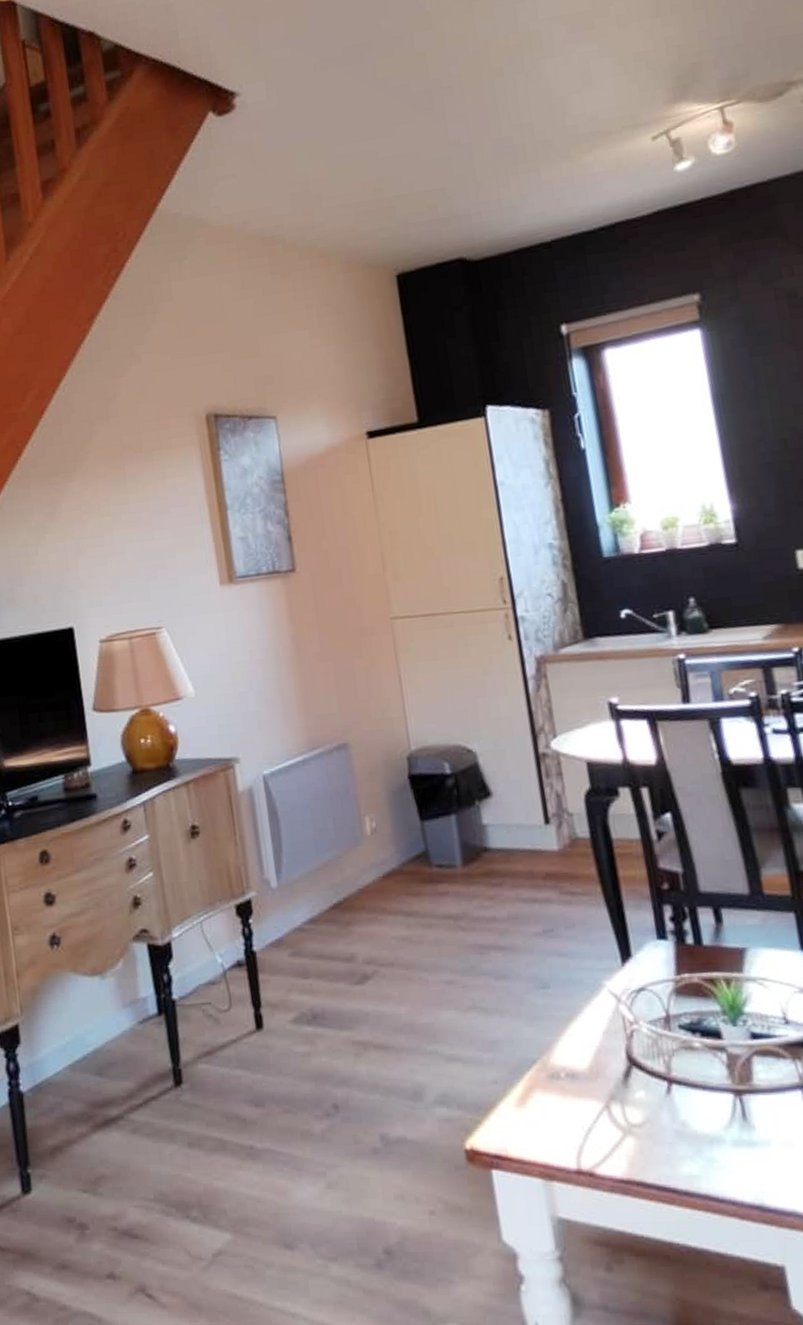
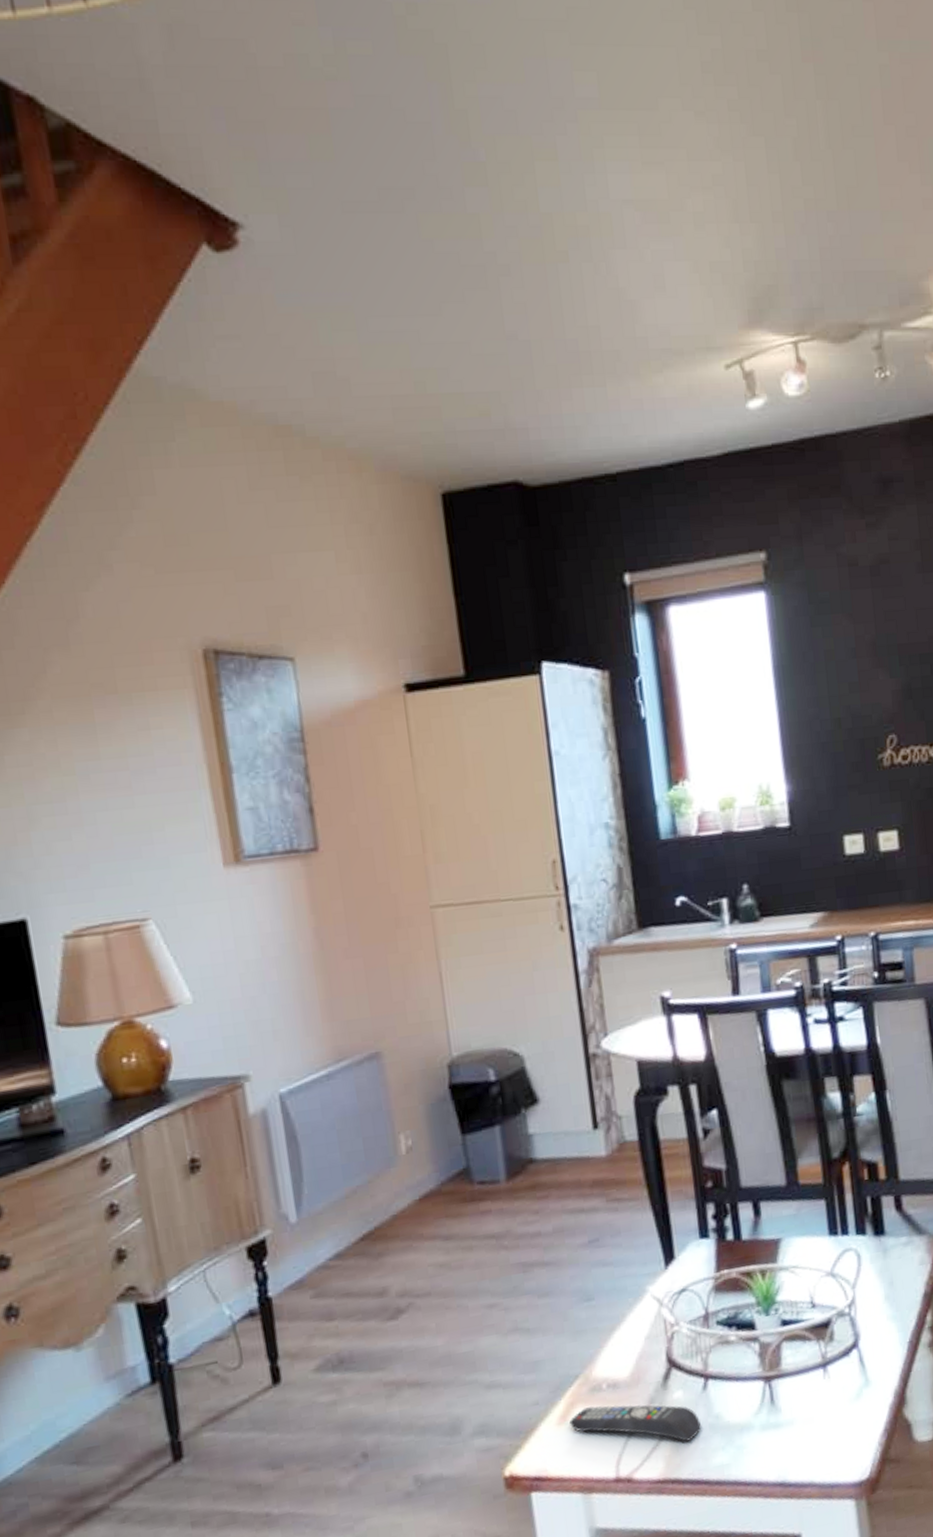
remote control: none [528,1093,667,1145] -> present [570,1405,702,1442]

